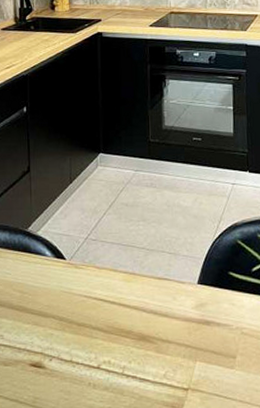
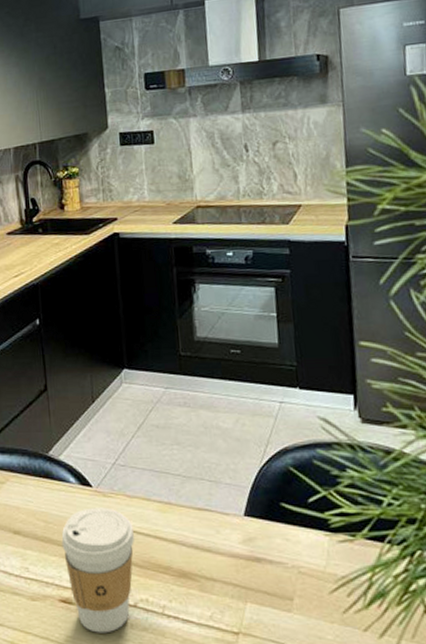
coffee cup: none [35,278,101,394] -> present [61,507,134,633]

